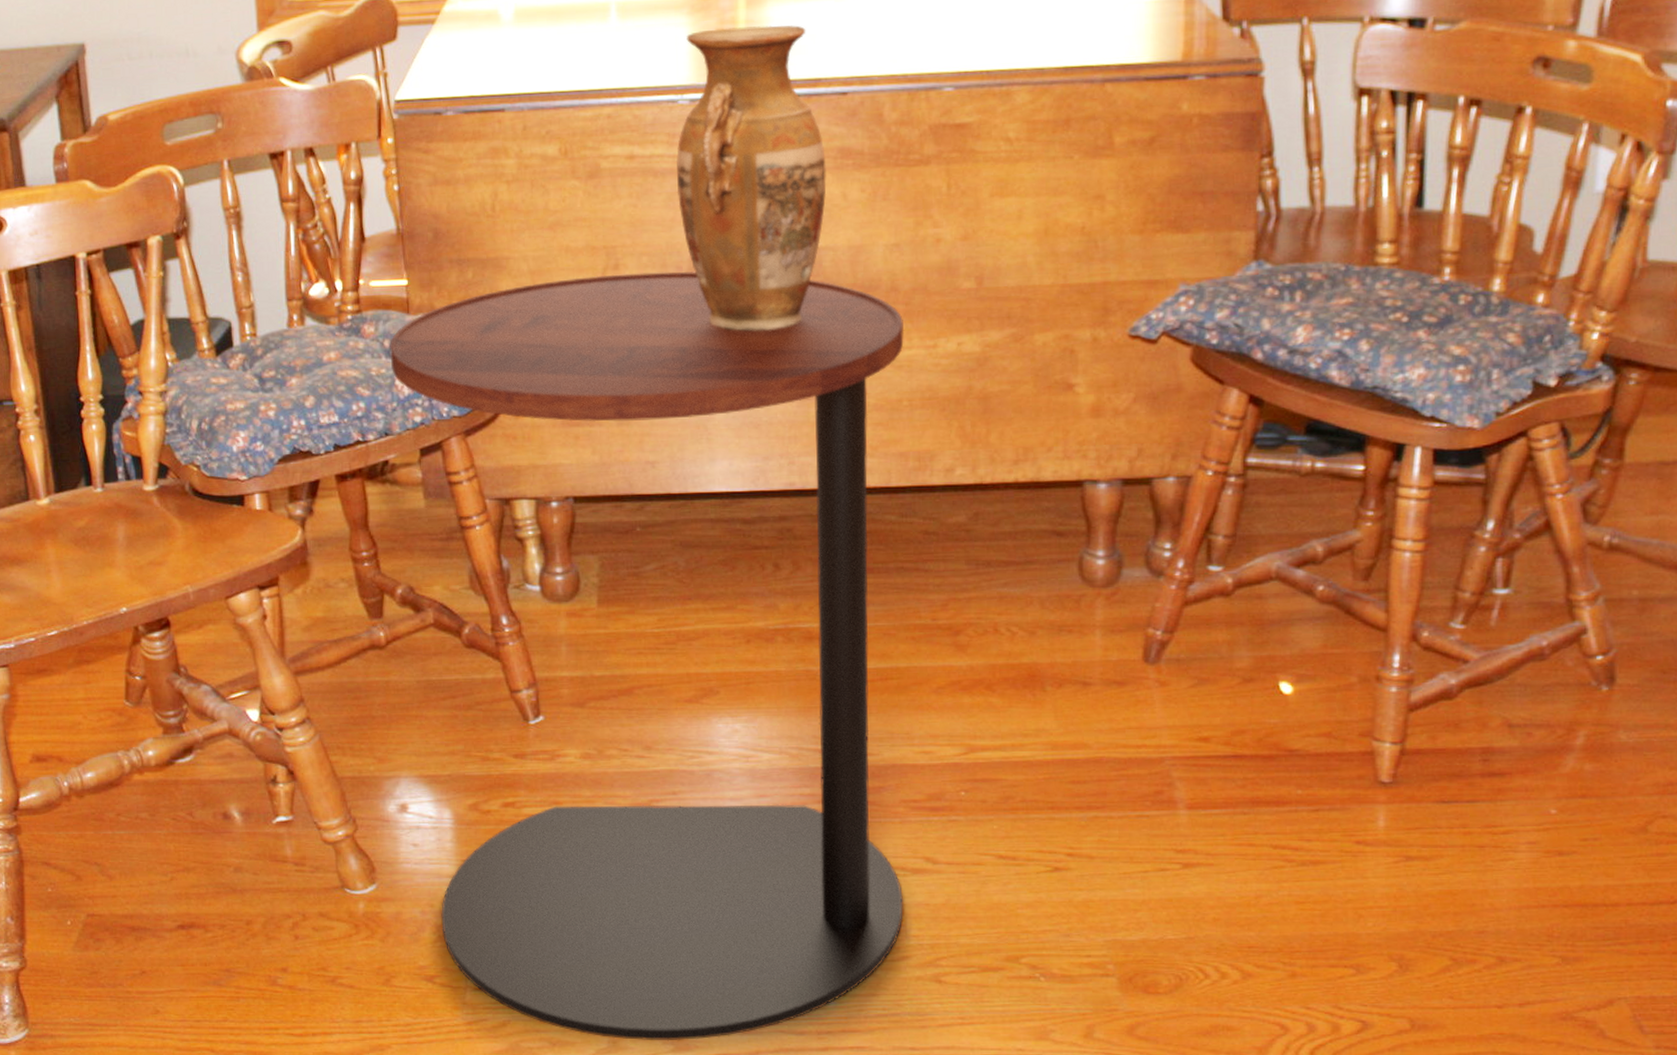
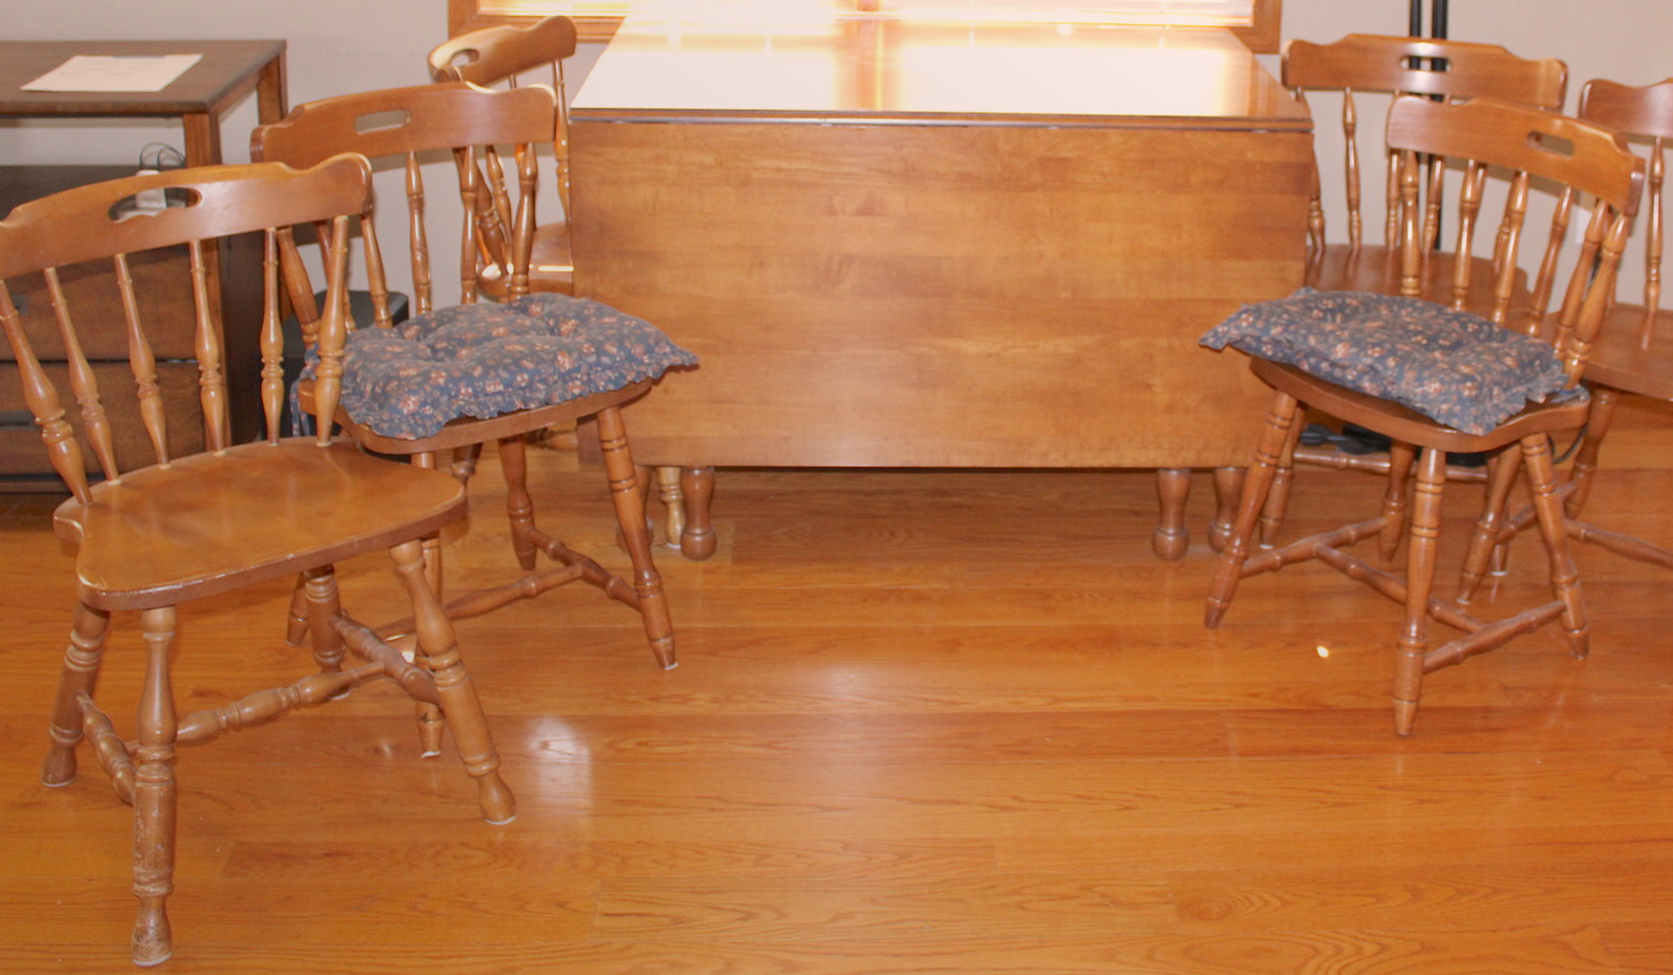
side table: present [389,271,905,1041] -> none [554,271,1010,963]
vase: present [675,25,827,332] -> none [817,64,947,327]

